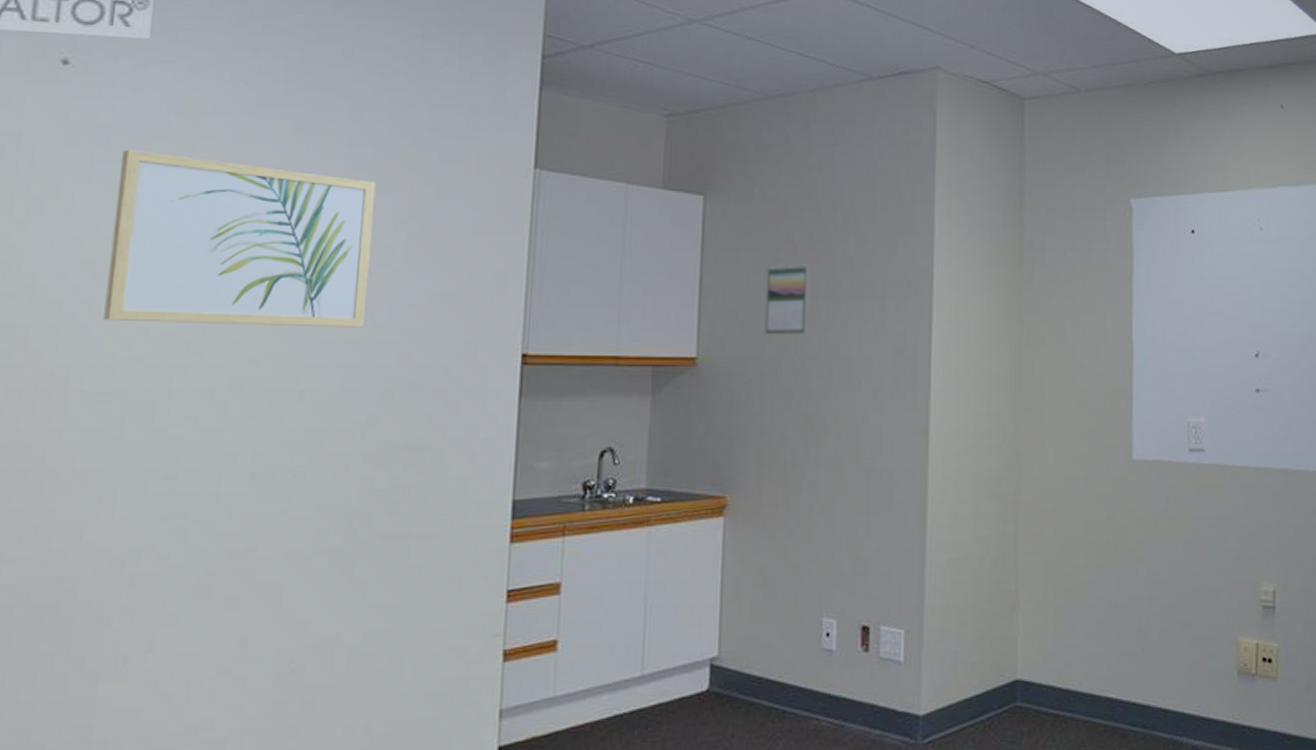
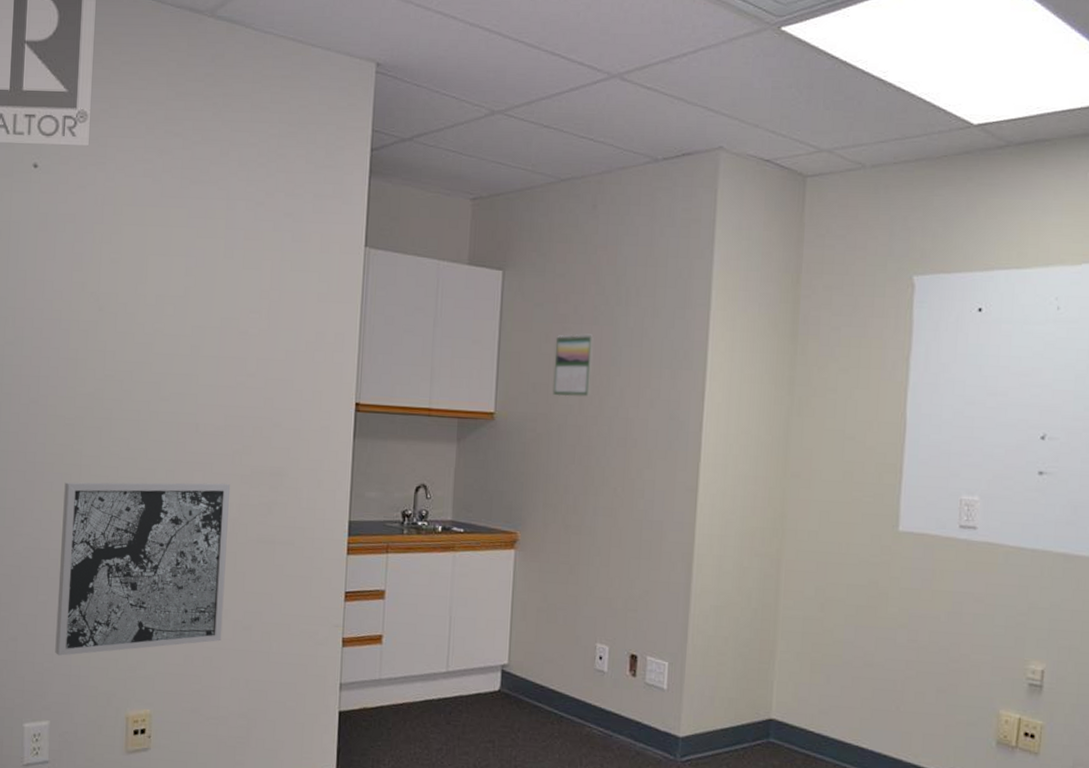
wall art: none [65,465,349,728] -> present [55,482,231,656]
wall art: present [104,149,376,328] -> none [67,233,246,377]

